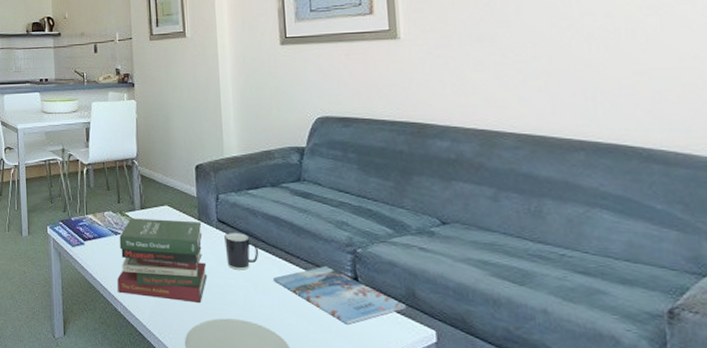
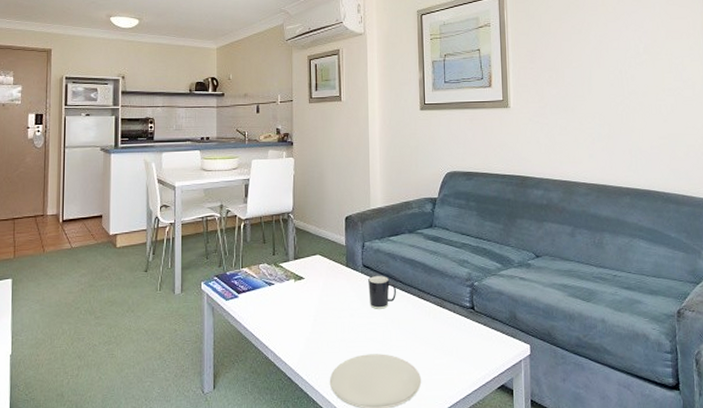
books: present [117,218,208,303] -> none [269,267,352,343]
magazine: present [272,265,407,324] -> none [407,299,510,348]

